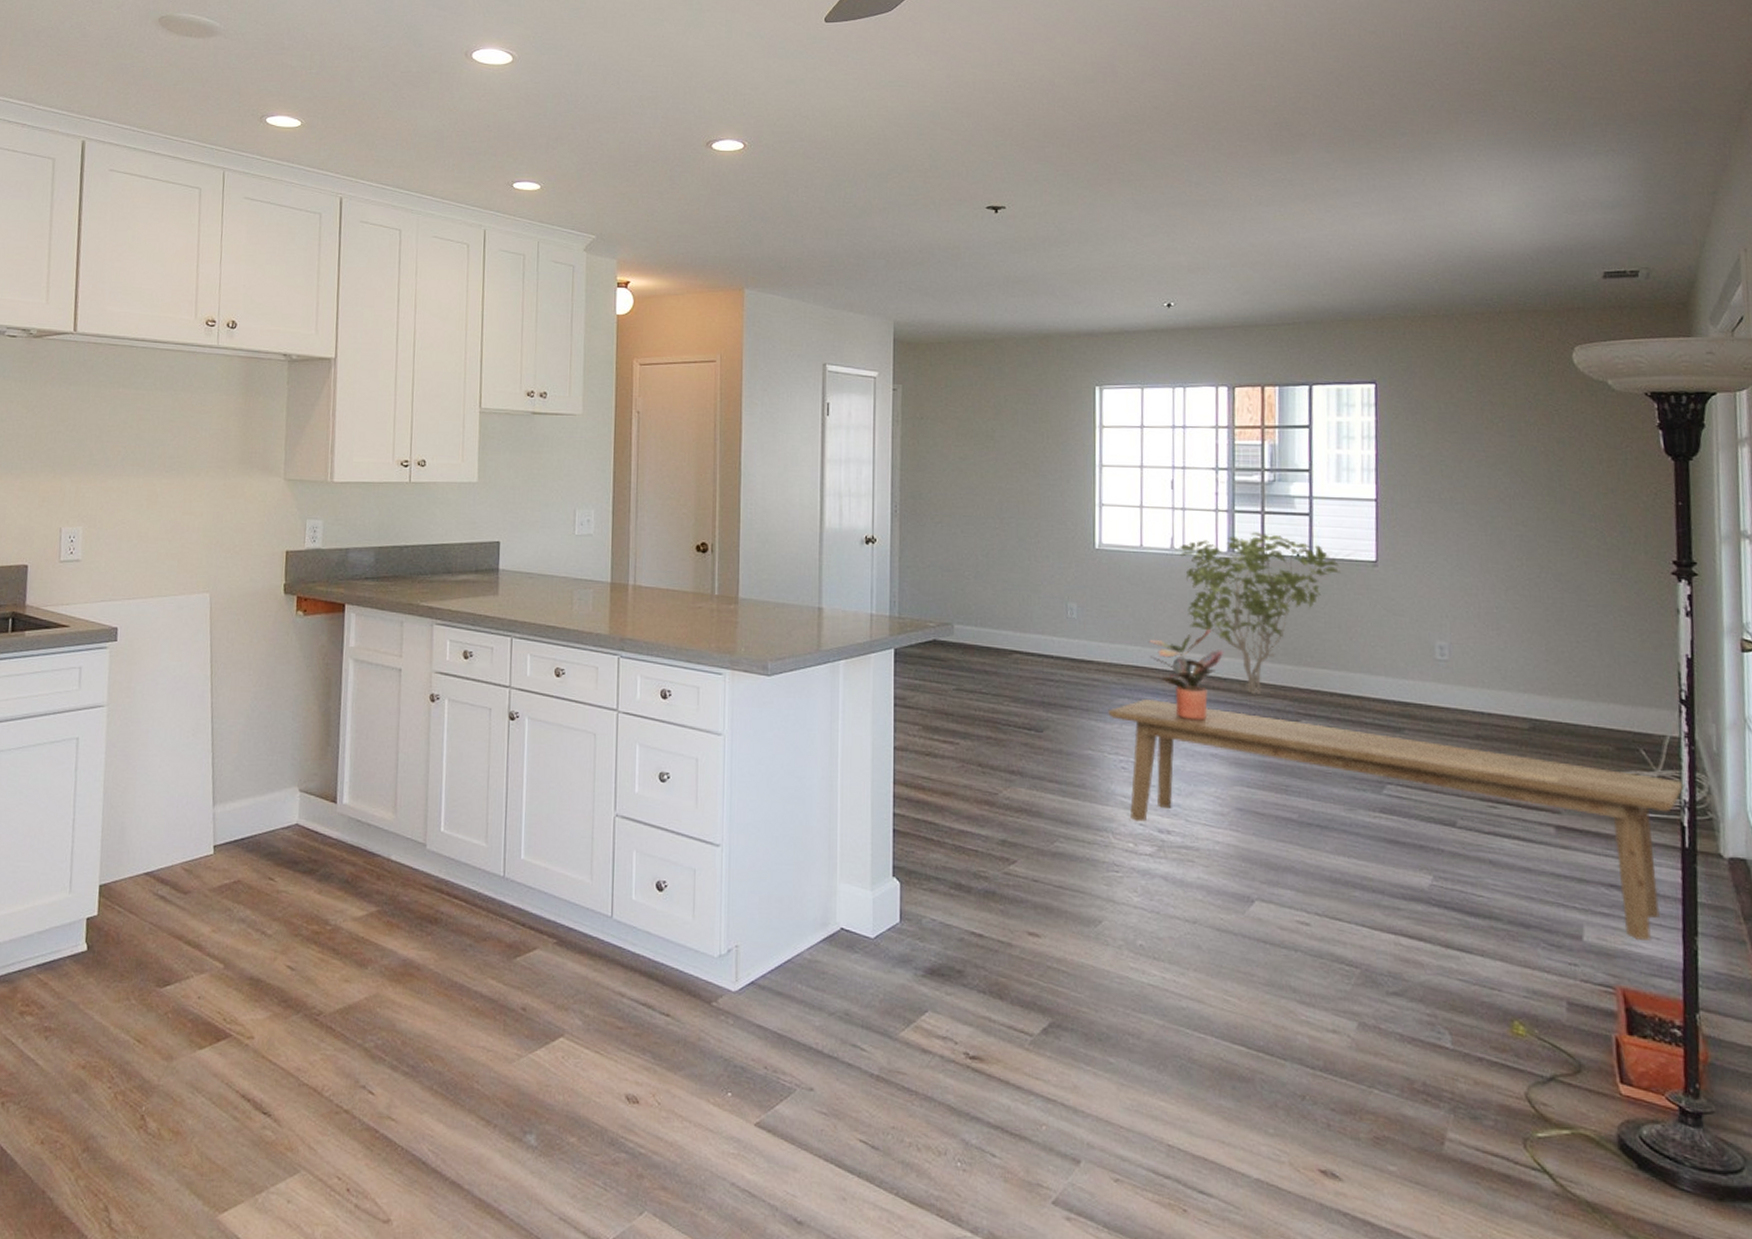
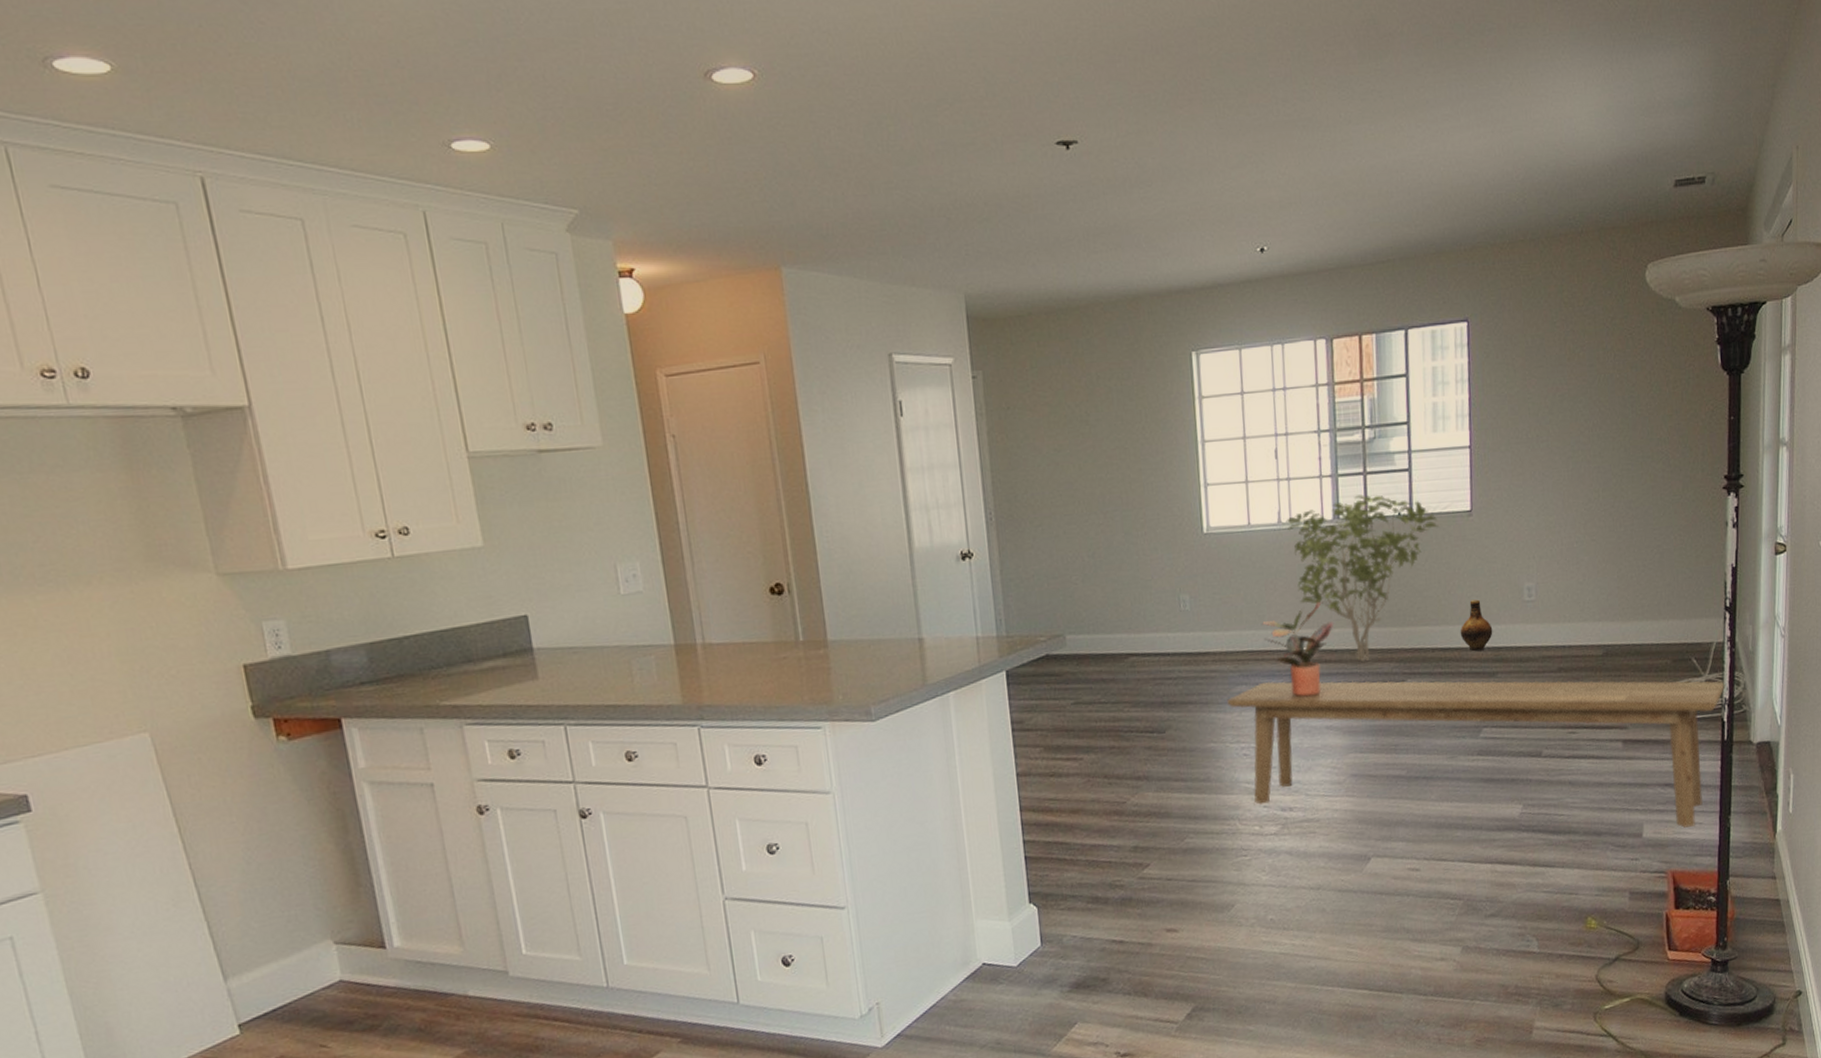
ceramic jug: none [1362,650,1400,702] -> present [1460,599,1493,651]

